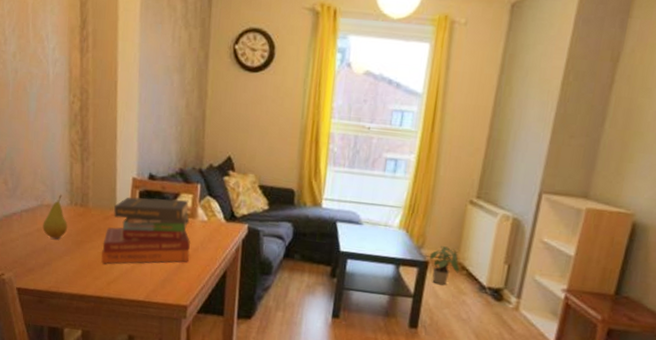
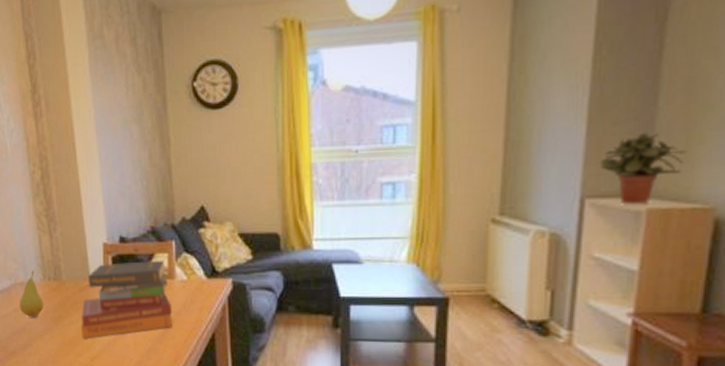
potted plant: present [429,246,460,285] -> none [448,277,490,324]
potted plant: none [556,147,621,205] -> present [600,132,688,205]

